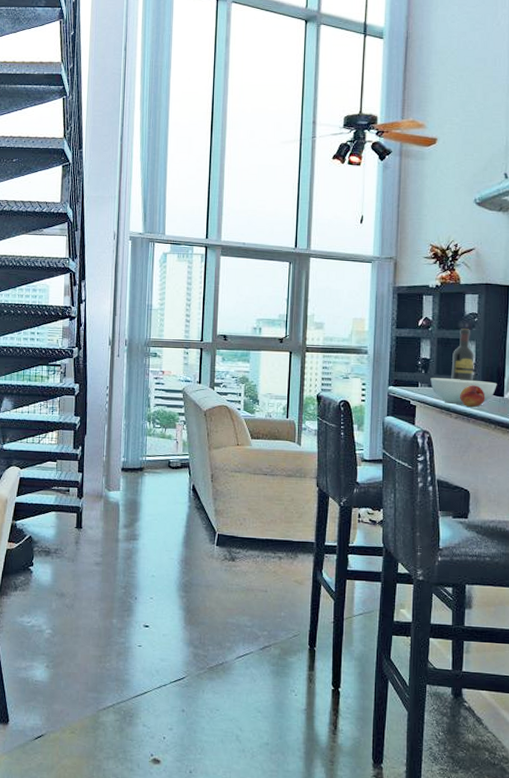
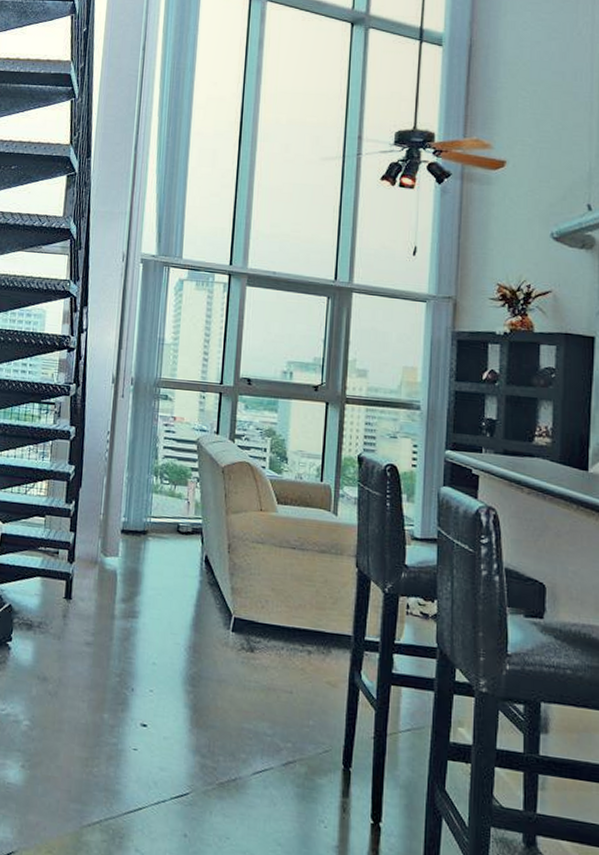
bowl: present [430,378,497,404] -> none [497,443,580,477]
wine bottle: present [451,328,474,381] -> none [522,385,551,449]
fruit: present [460,385,485,408] -> none [533,454,565,483]

